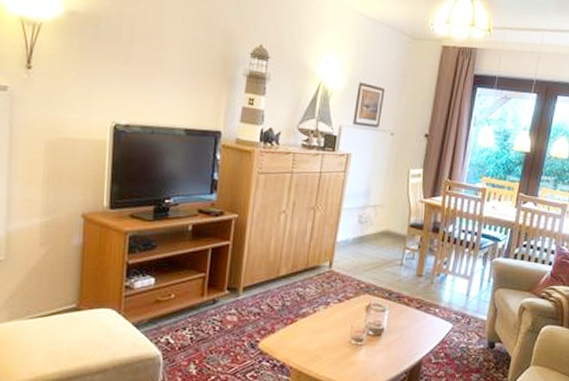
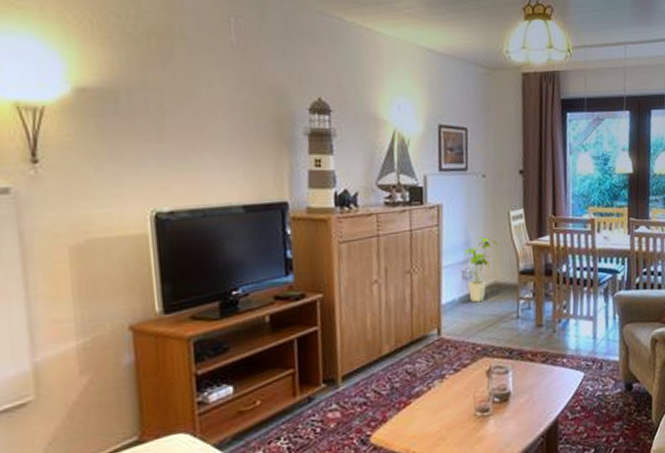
house plant: none [362,187,394,245] -> present [464,236,498,303]

